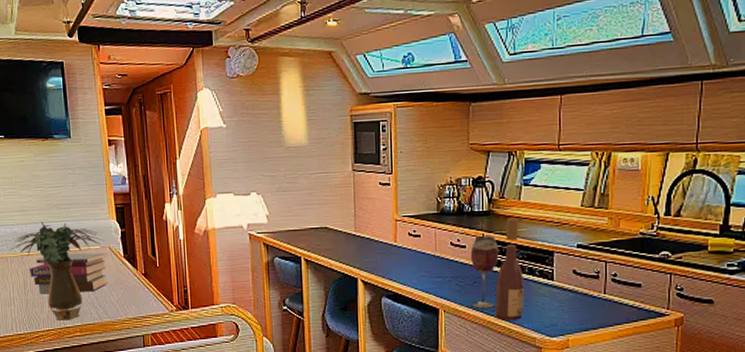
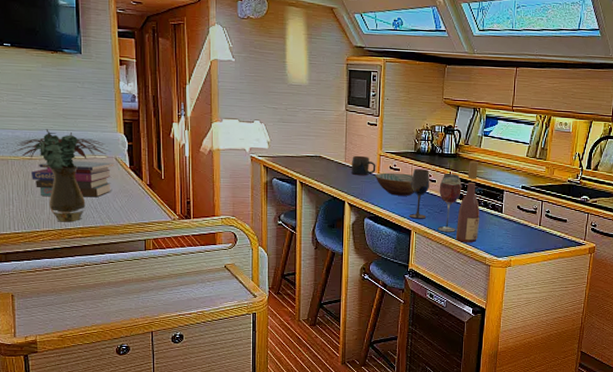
mug: none [363,222,392,247] -> present [352,155,376,176]
bowl: none [391,240,441,268] -> present [375,172,415,196]
wine glass: none [435,232,459,294] -> present [409,168,430,219]

